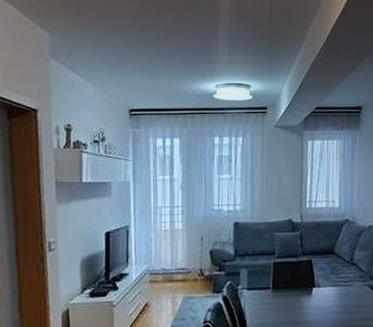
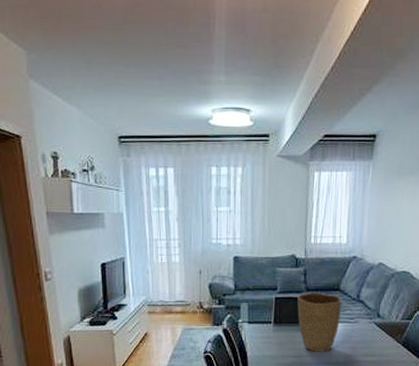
vase: none [294,256,337,318] -> present [297,292,342,352]

